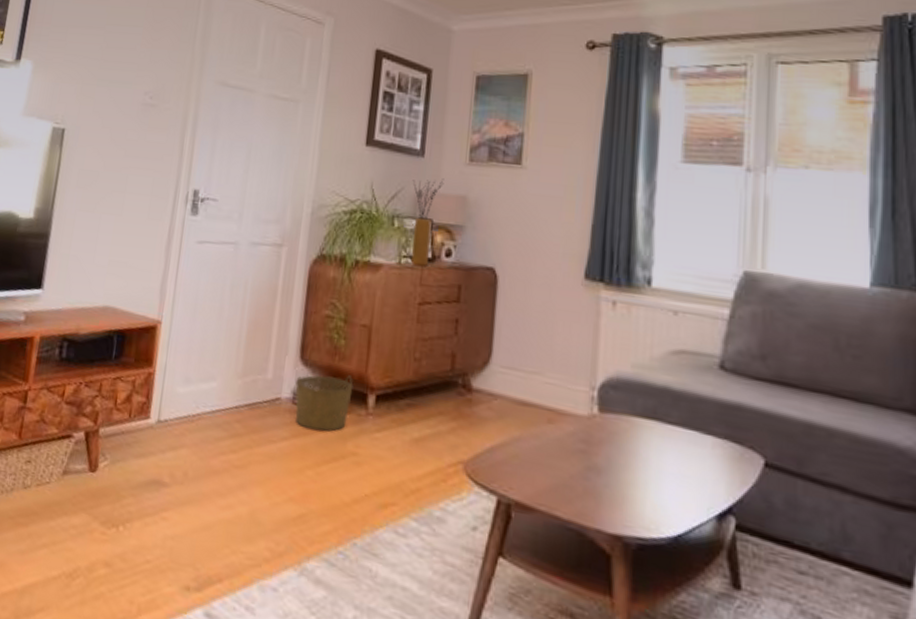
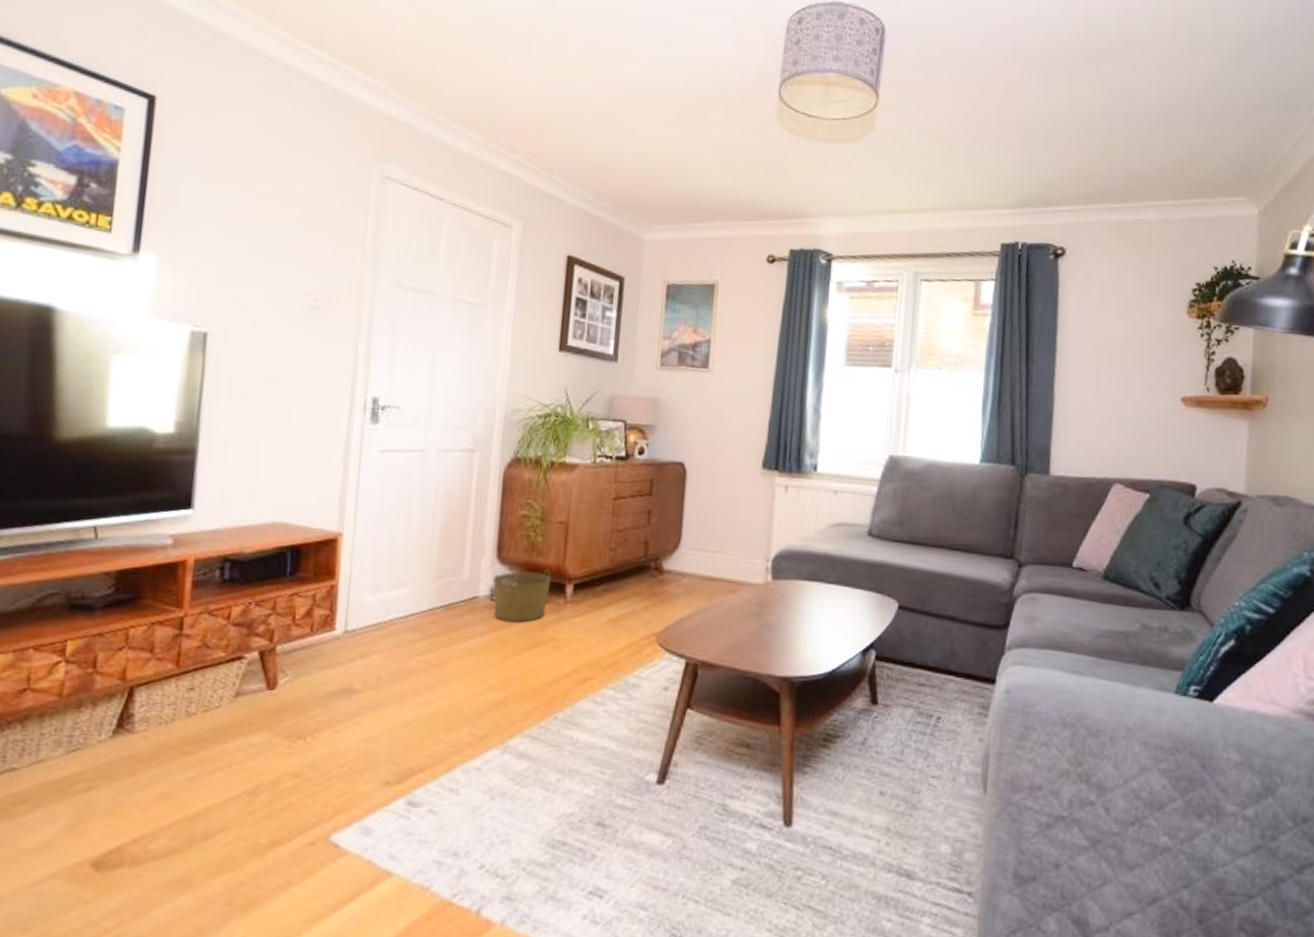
vase: present [411,178,445,268] -> none [606,382,637,466]

